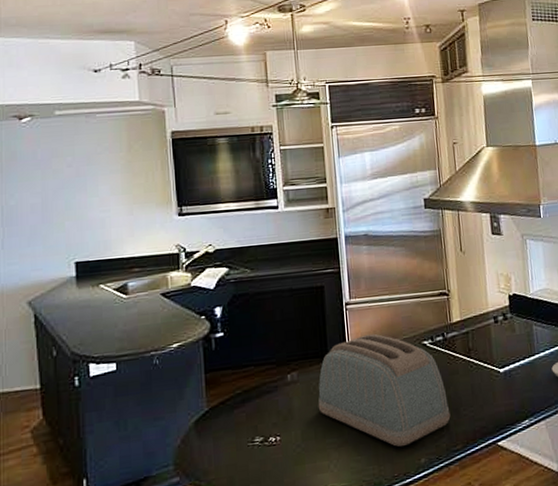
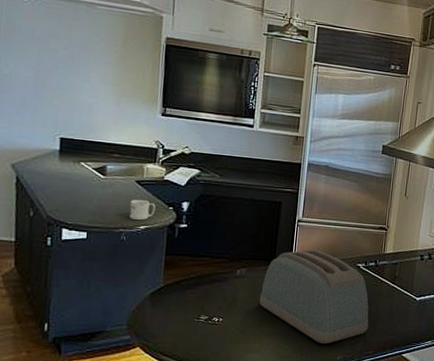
mug: none [158,313,187,339] -> present [129,199,156,221]

